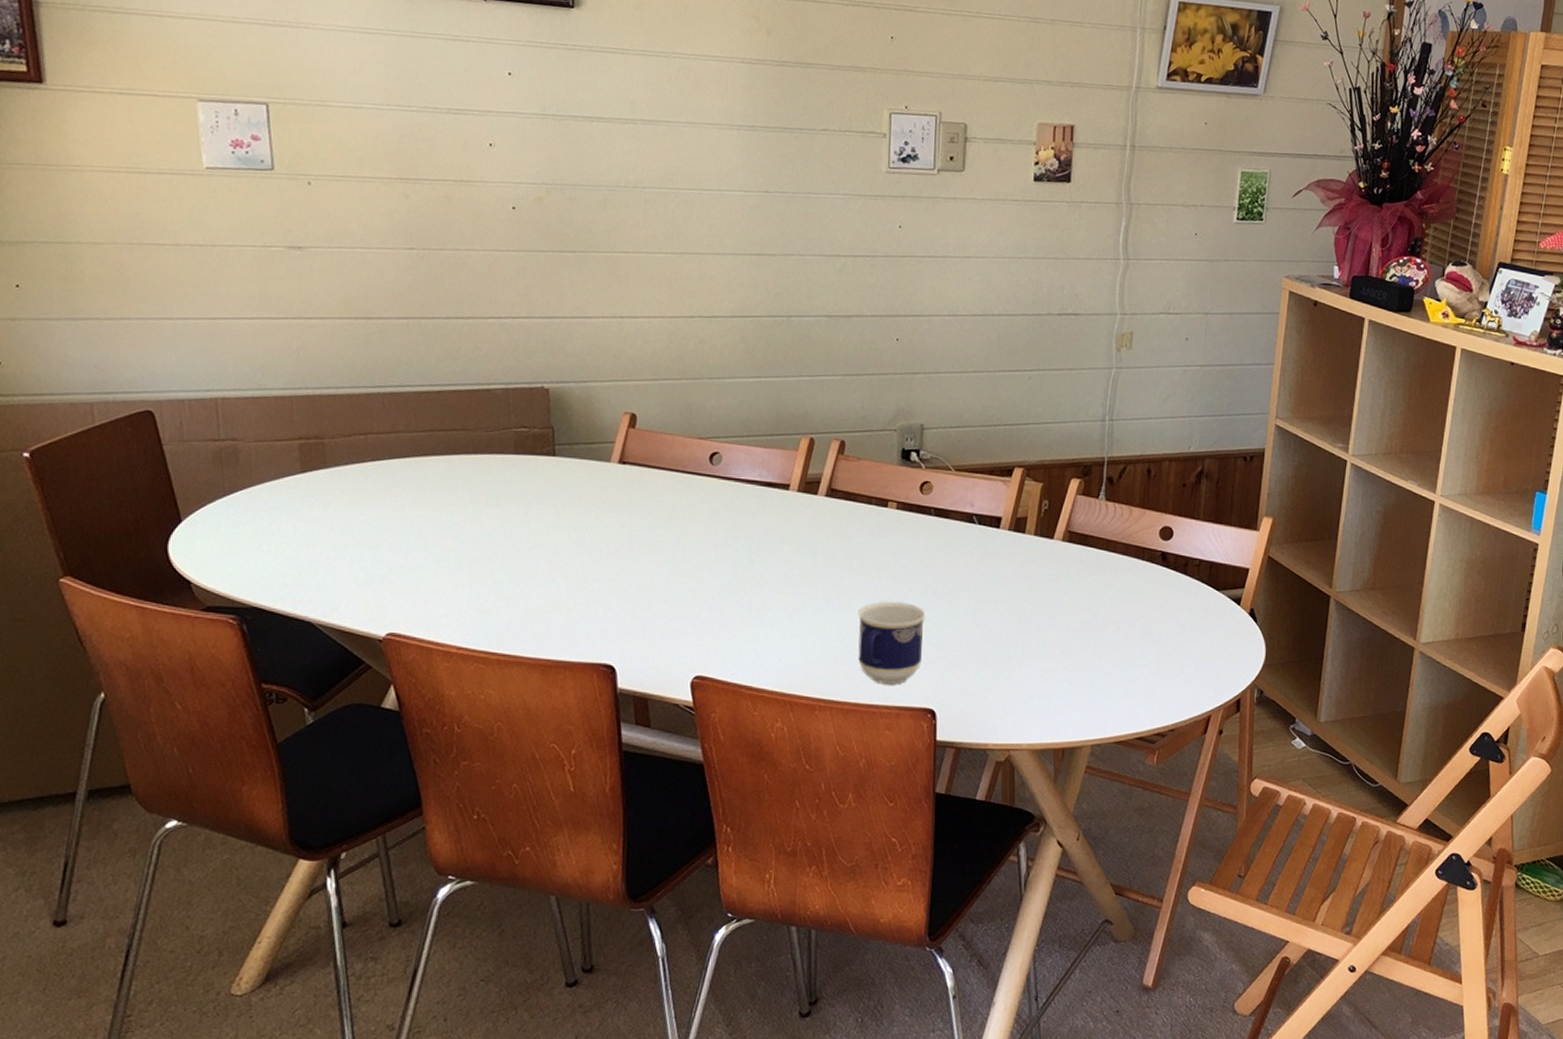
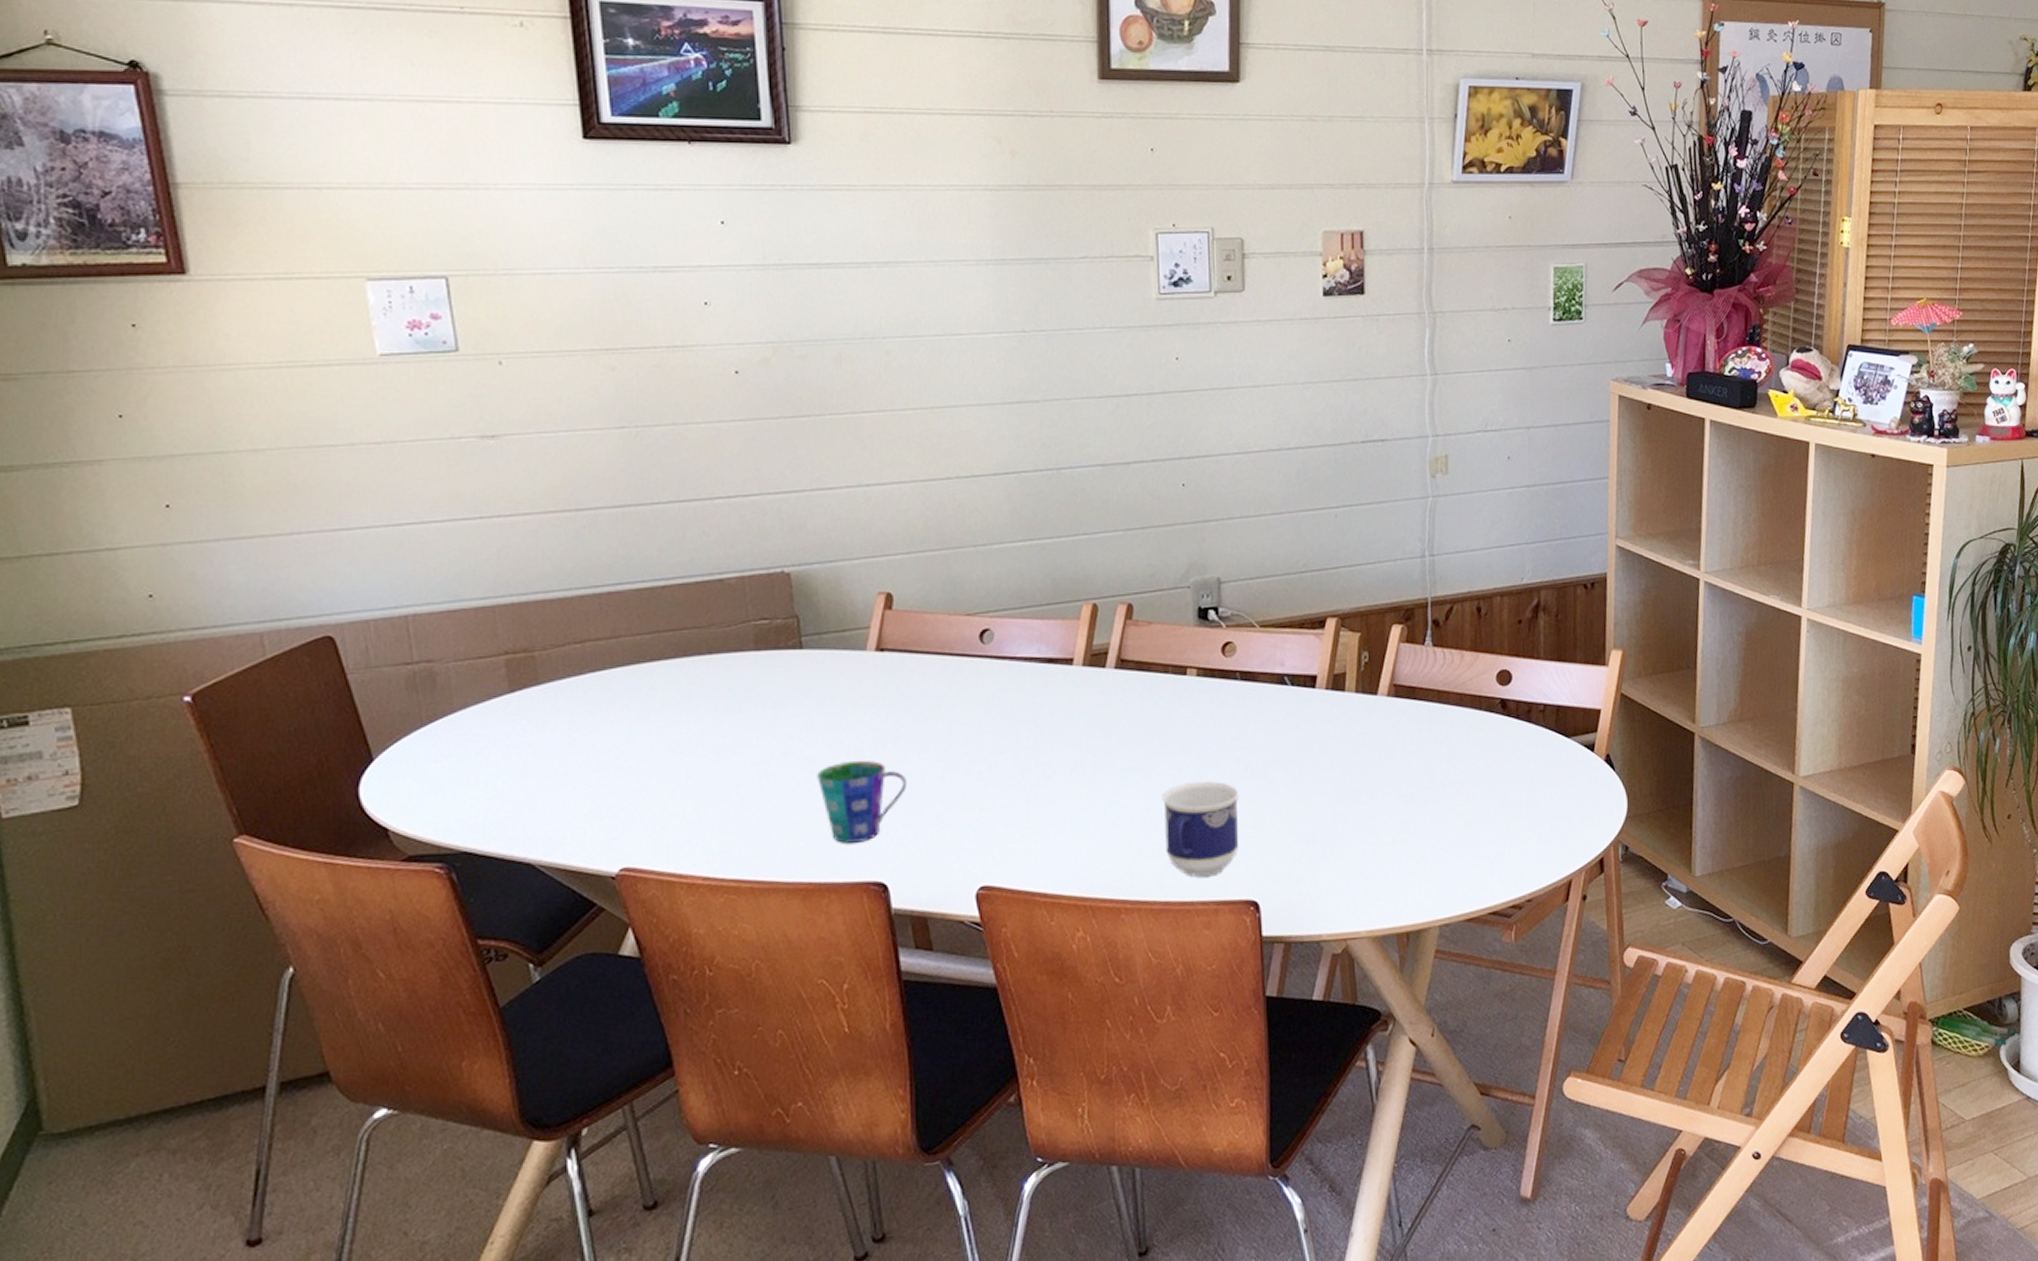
cup: none [560,557,639,629] -> present [817,760,908,843]

